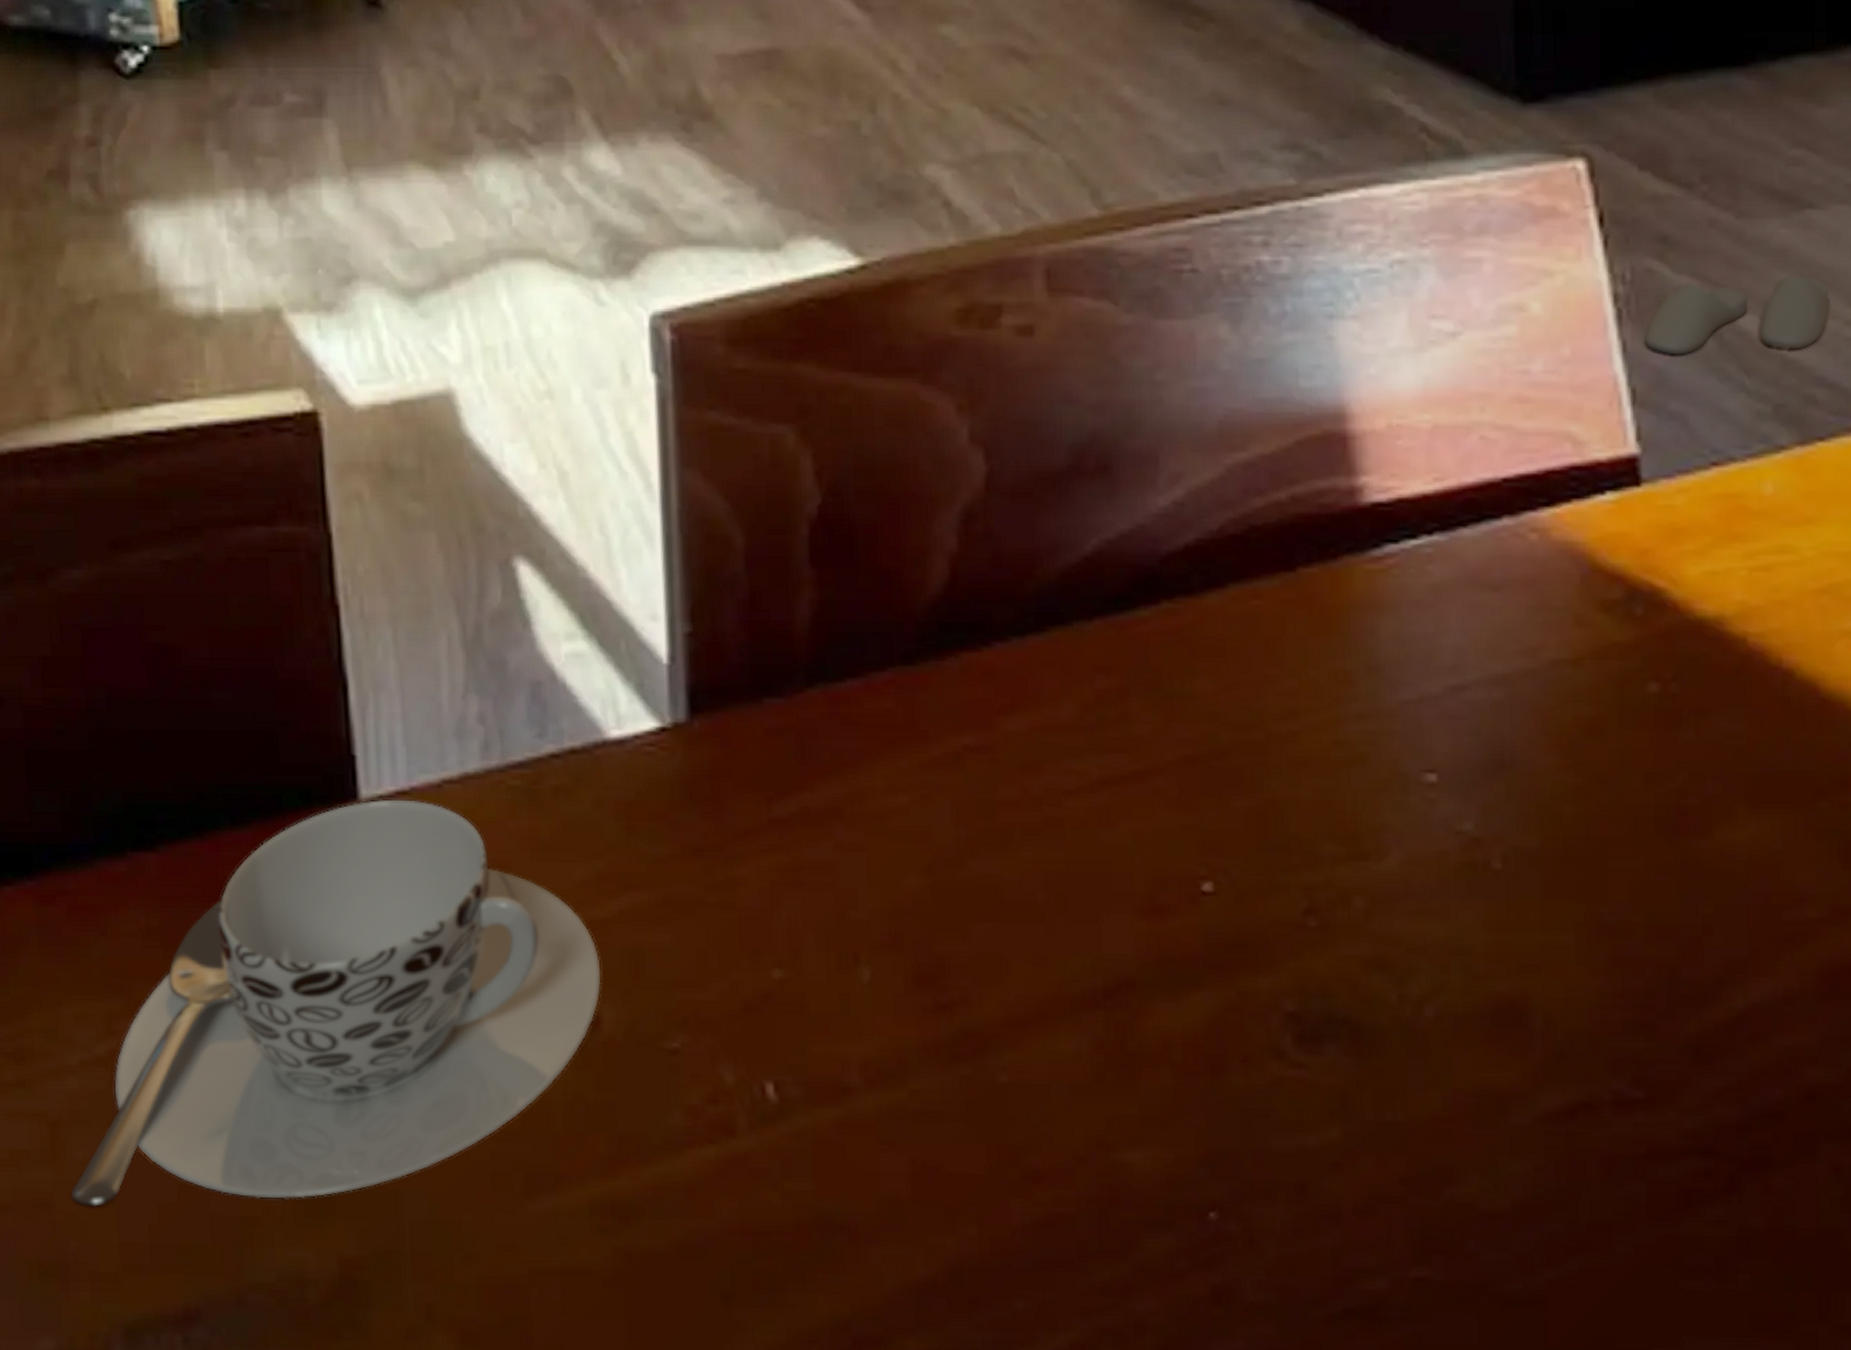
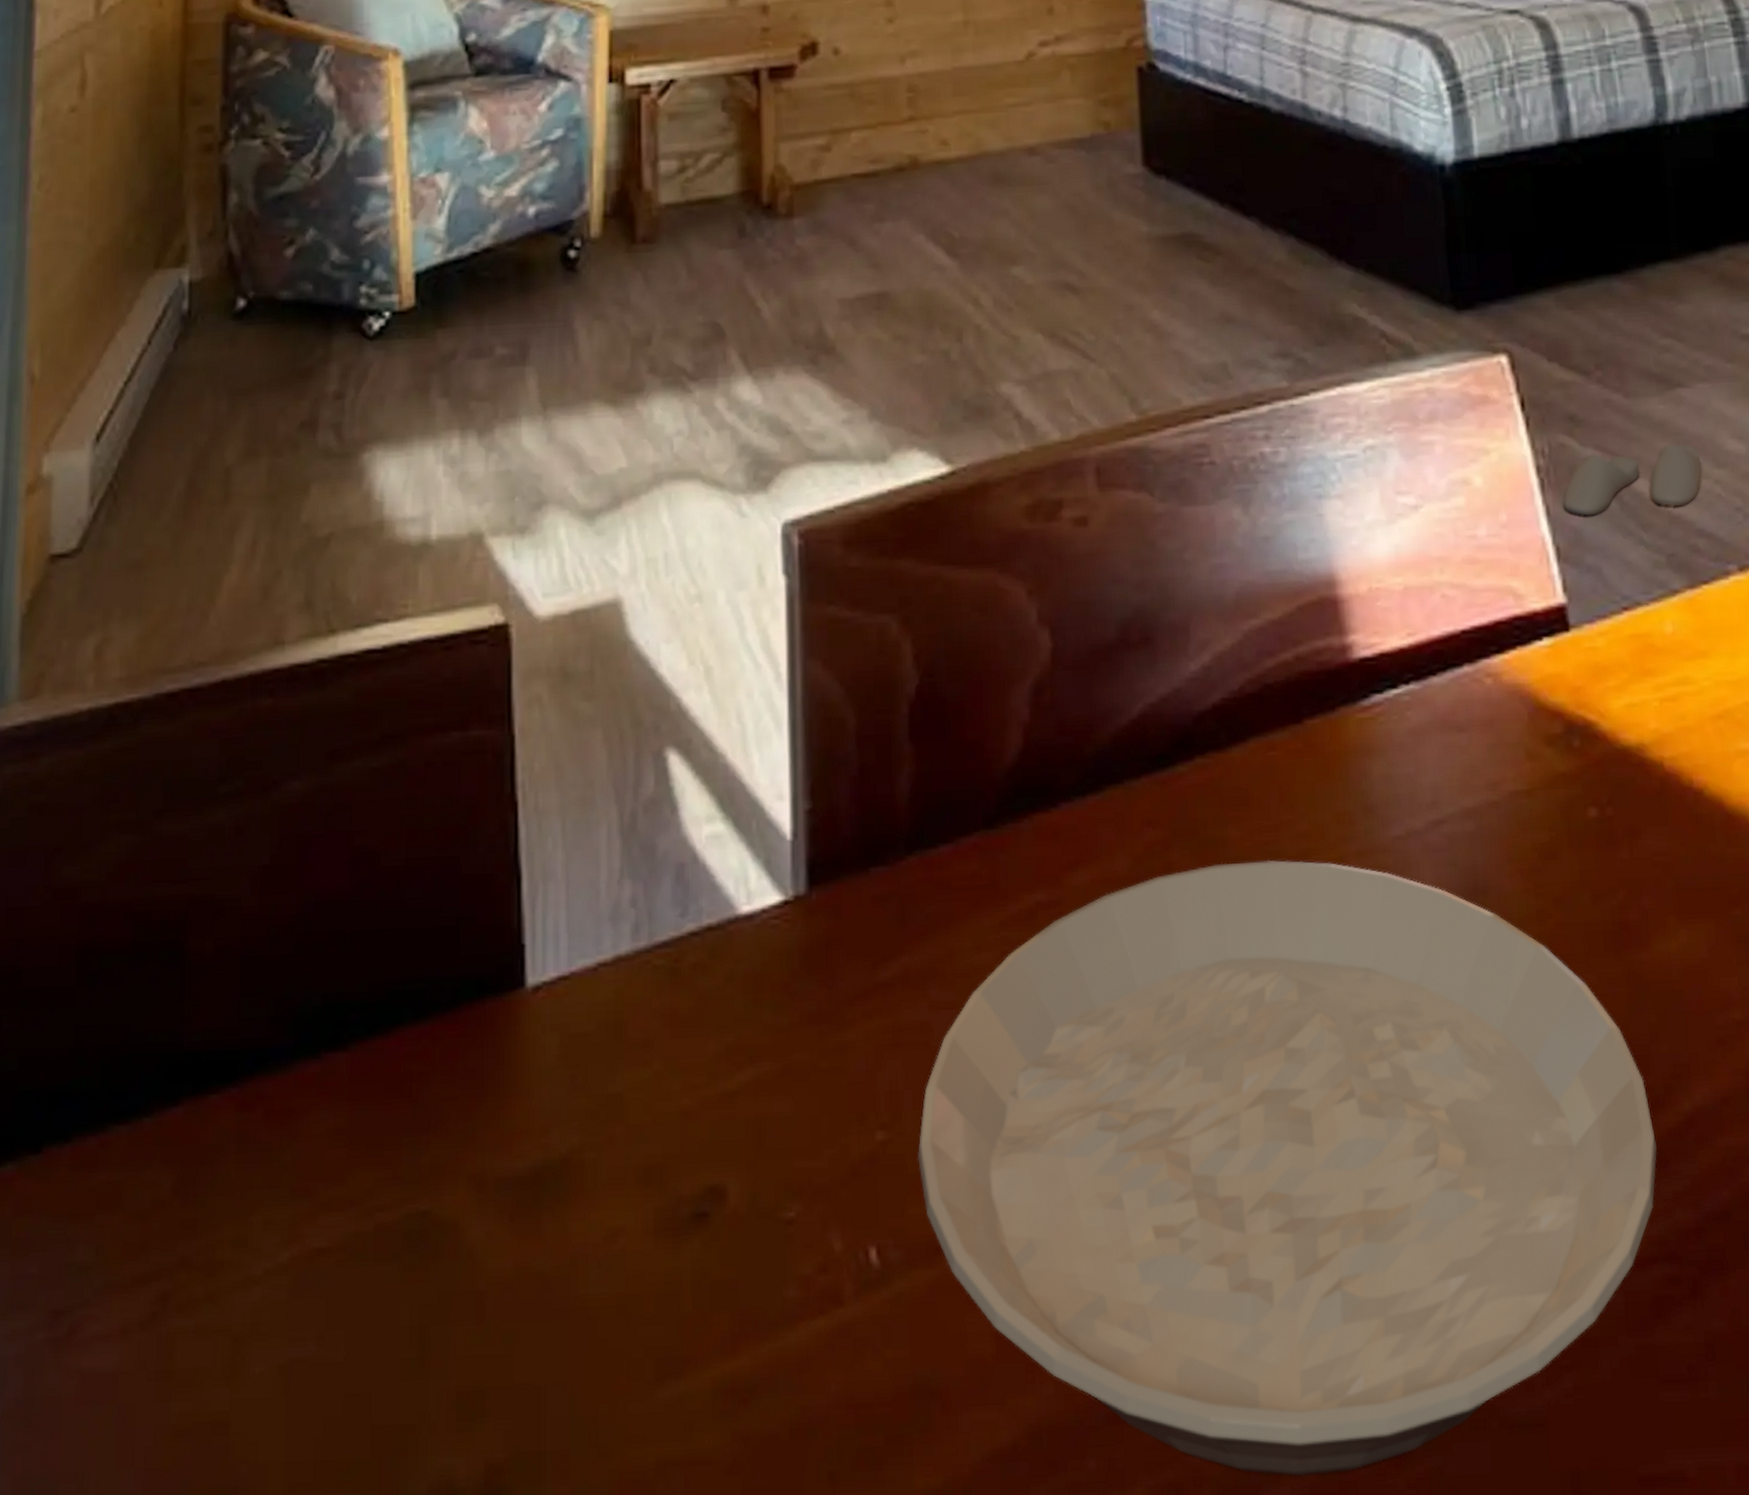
teacup: present [70,799,602,1208] -> none [245,984,729,1427]
bowl: none [820,716,1701,1333] -> present [917,859,1658,1476]

